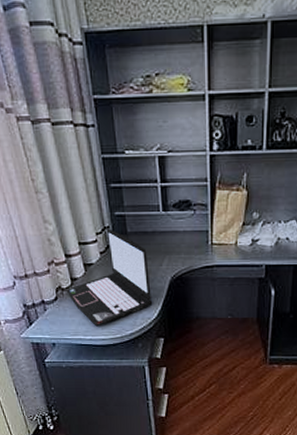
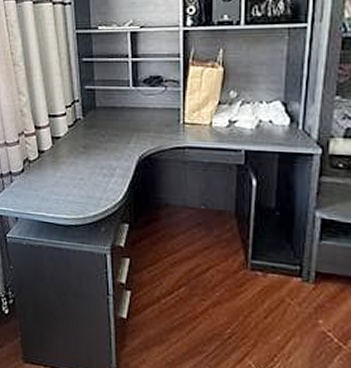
laptop: present [66,228,153,327] -> none [33,101,119,204]

